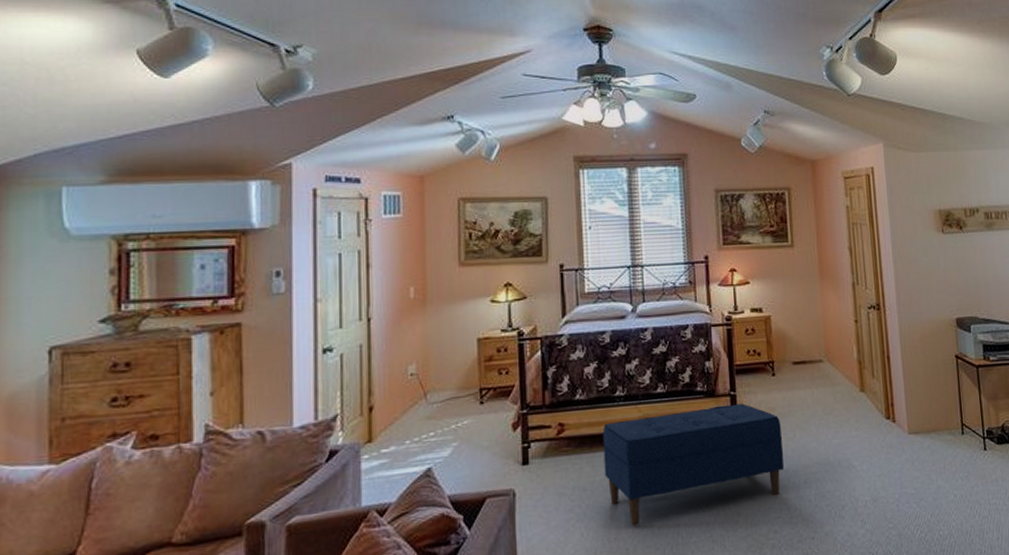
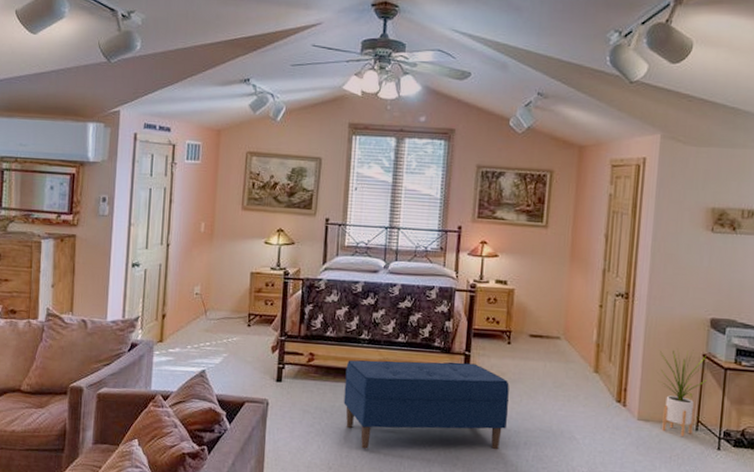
house plant: none [917,352,963,443] -> present [657,348,707,436]

